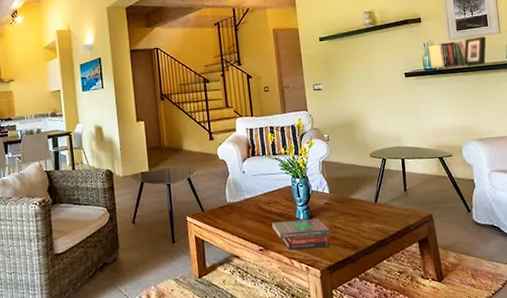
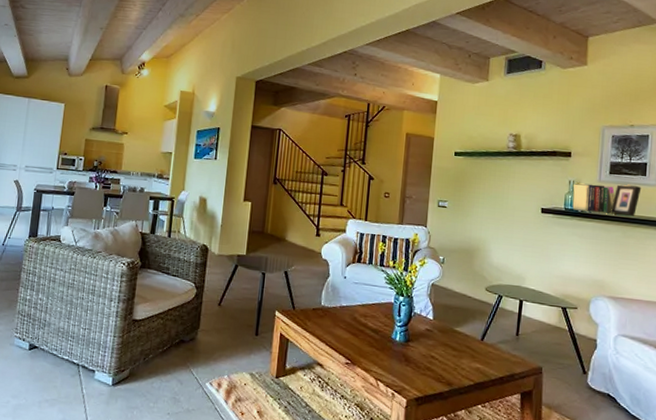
books: present [272,218,331,250] -> none [364,337,426,377]

